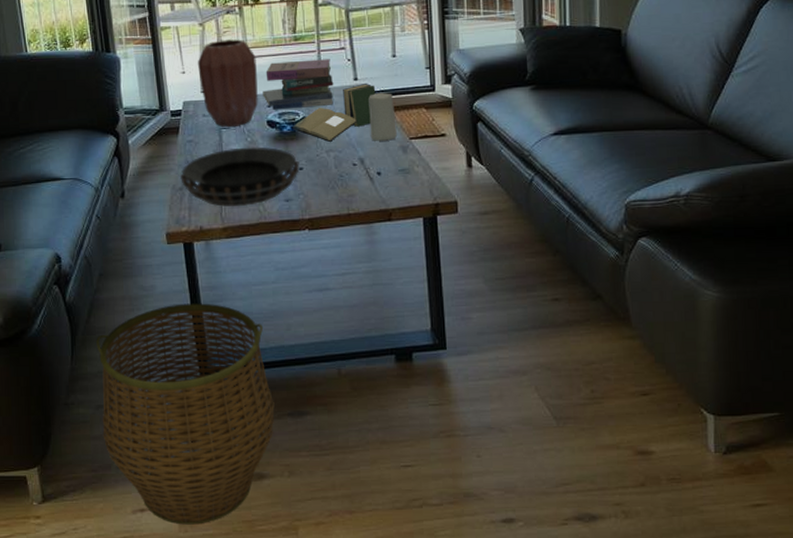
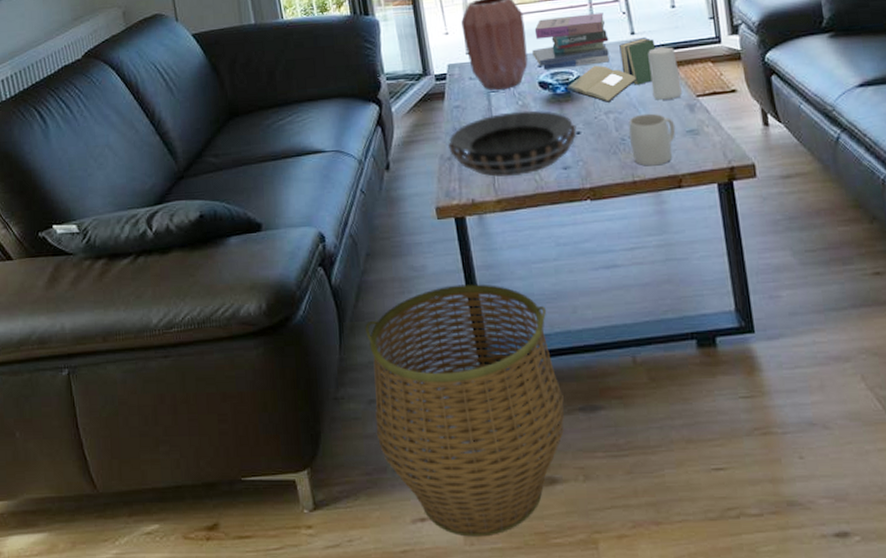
mug: none [346,153,389,201] -> present [628,113,676,166]

